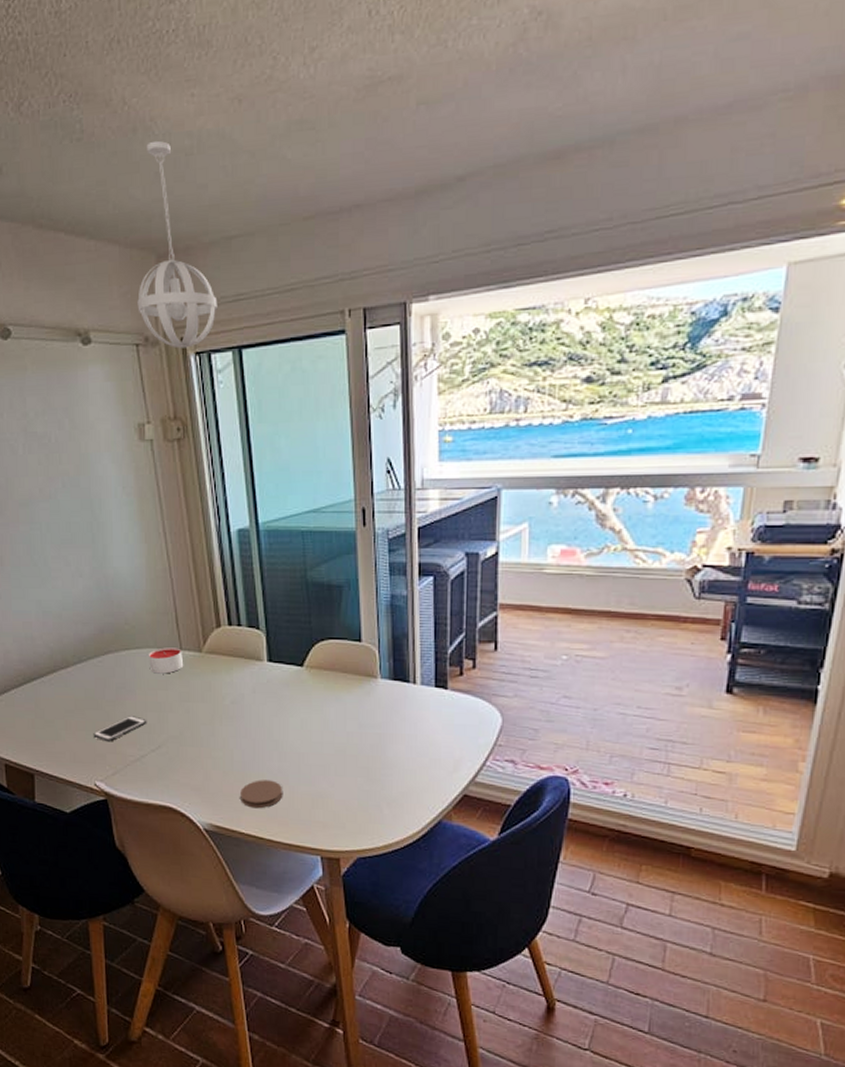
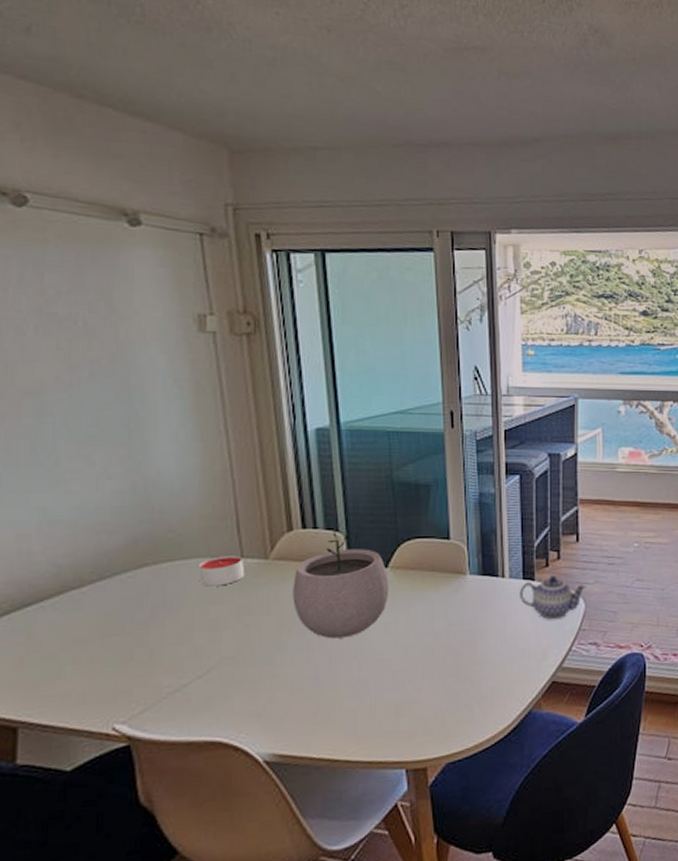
cell phone: present [93,716,147,742] -> none [114,638,193,673]
pendant light: present [137,140,218,349] -> none [203,43,299,245]
plant pot: none [222,628,305,730] -> present [292,530,390,639]
coaster: present [240,780,283,809] -> none [312,693,363,728]
teapot: none [431,685,504,732] -> present [520,576,586,620]

